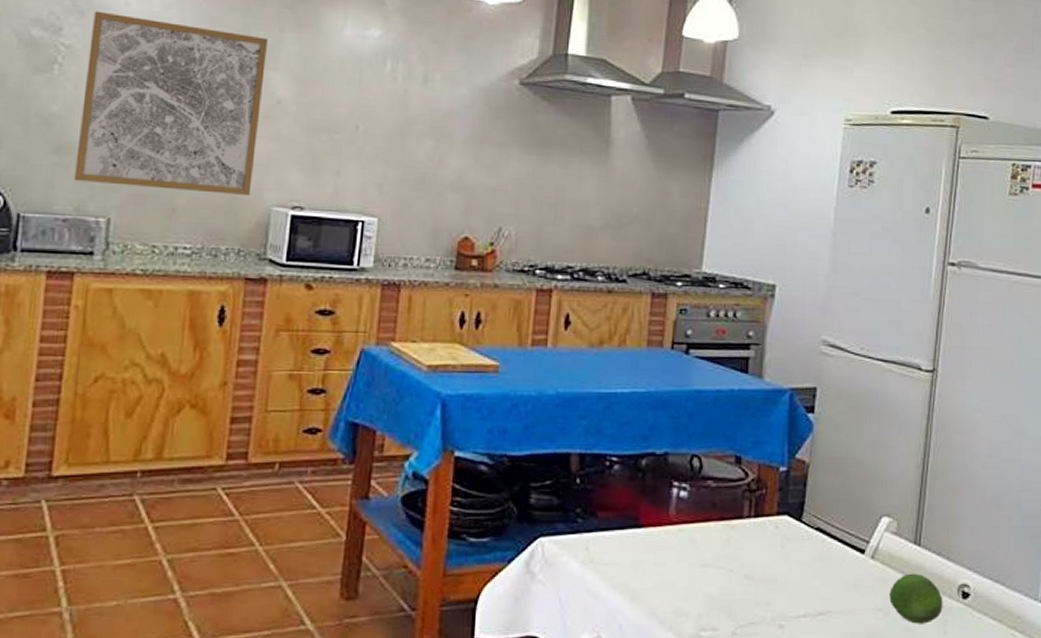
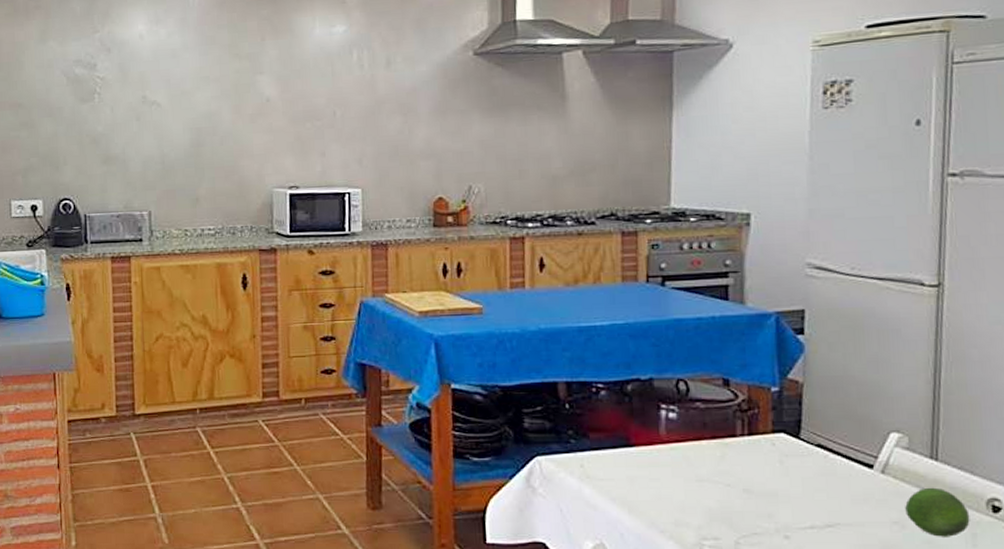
wall art: present [74,11,267,195] -> none [117,46,255,185]

